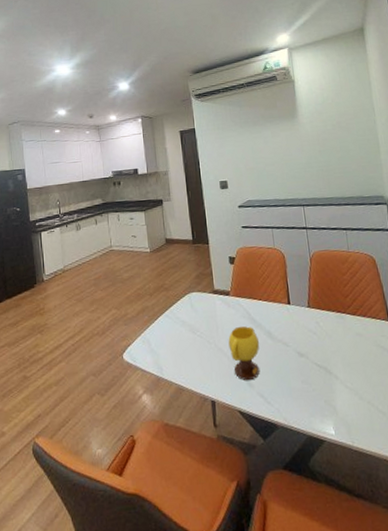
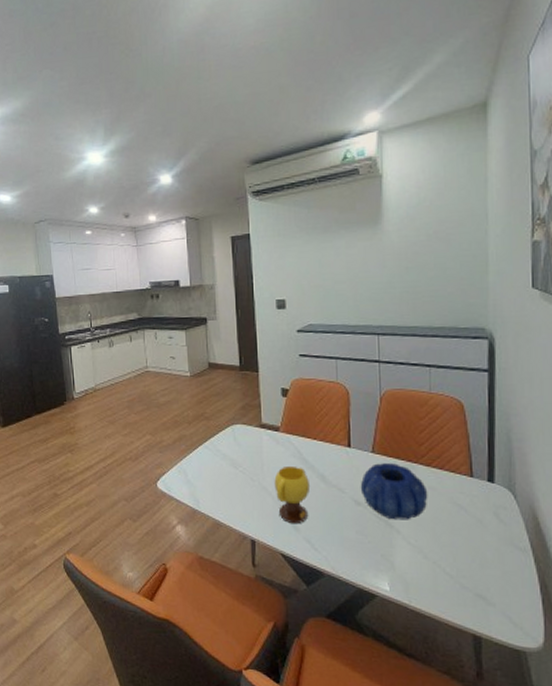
decorative bowl: none [301,315,357,367] -> present [360,463,428,520]

